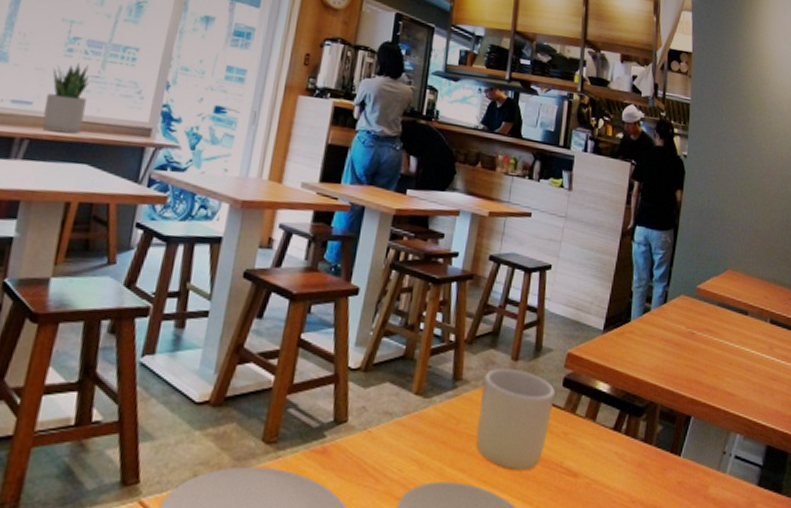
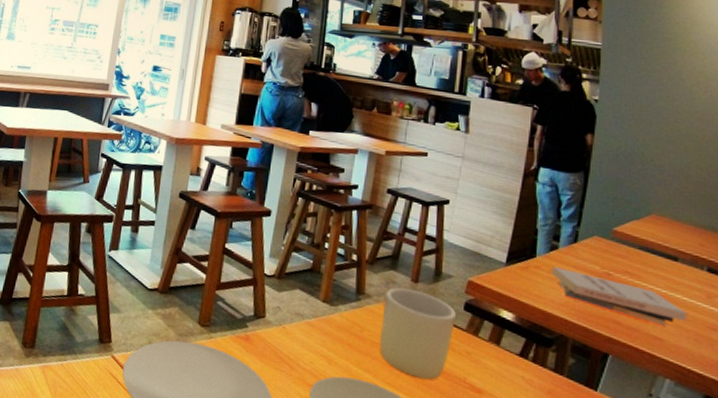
planter: present [42,62,91,134] -> none [37,37,67,89]
books: none [643,329,755,381] -> present [551,266,688,326]

